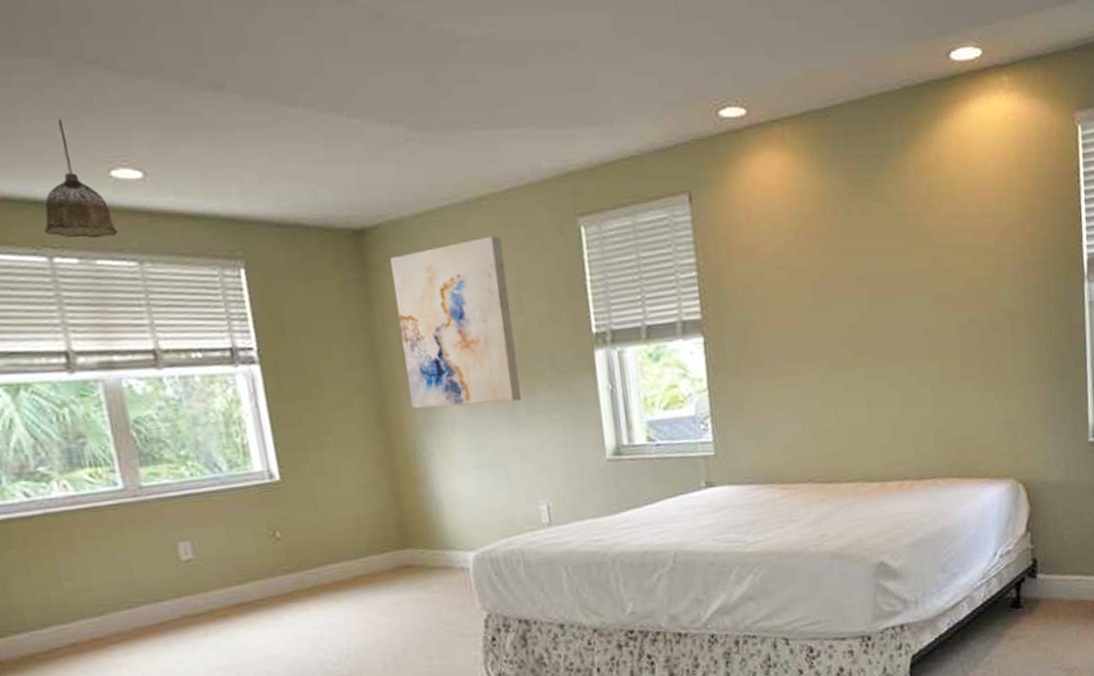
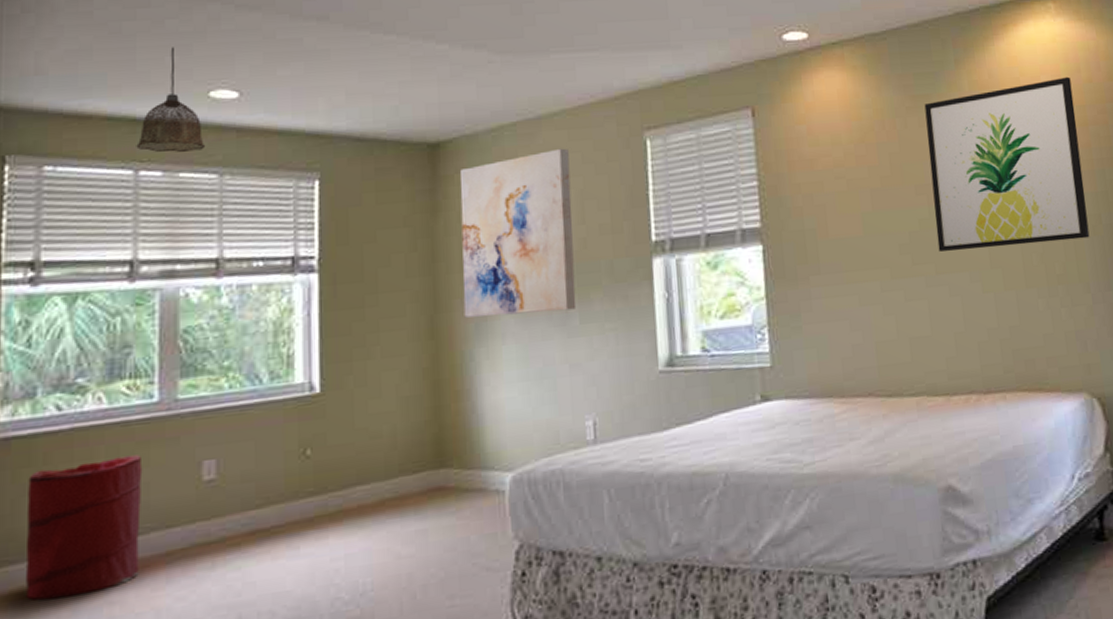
laundry hamper: none [13,537,138,664] -> present [25,455,143,601]
wall art: none [868,160,1028,344] -> present [924,76,1090,252]

